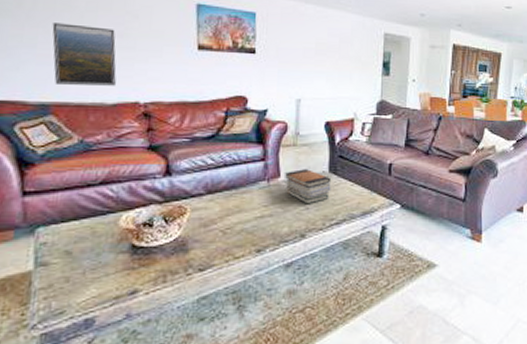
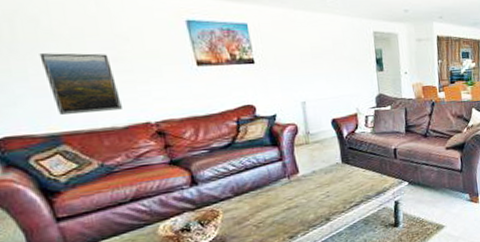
book stack: present [283,169,332,205] -> none [301,163,346,193]

